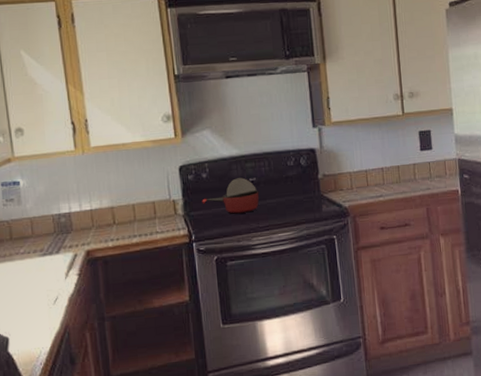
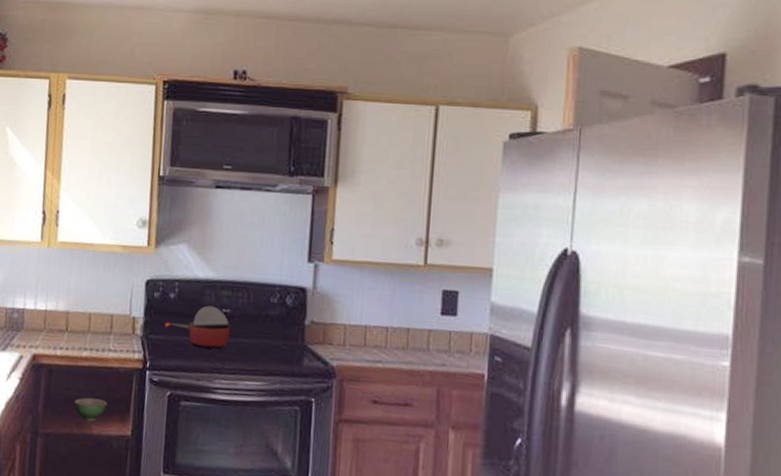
bowl: none [132,275,163,298] -> present [74,397,107,422]

